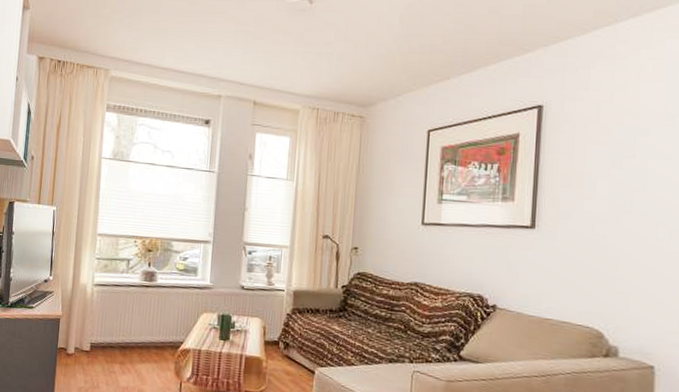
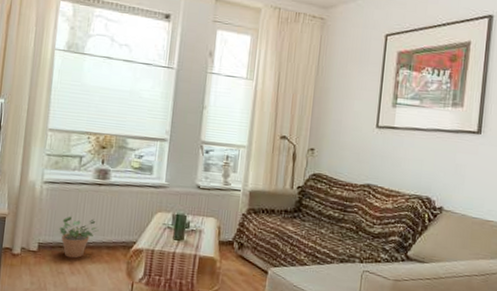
potted plant: none [110,317,147,358] -> present [59,216,99,259]

